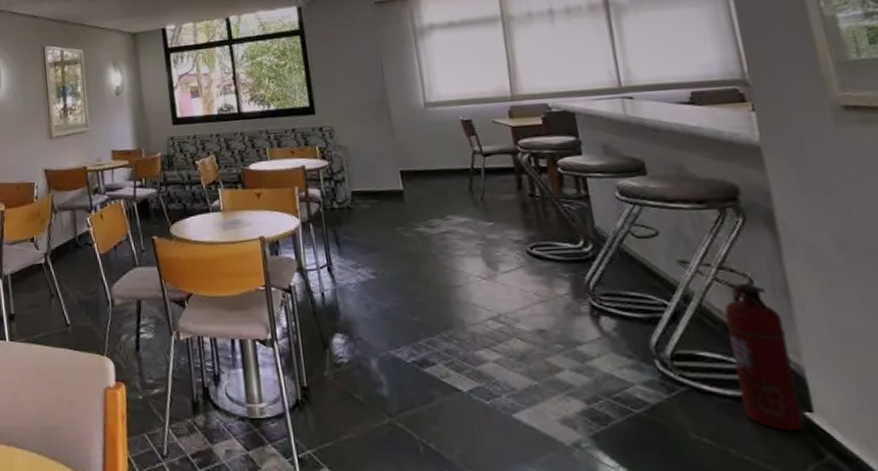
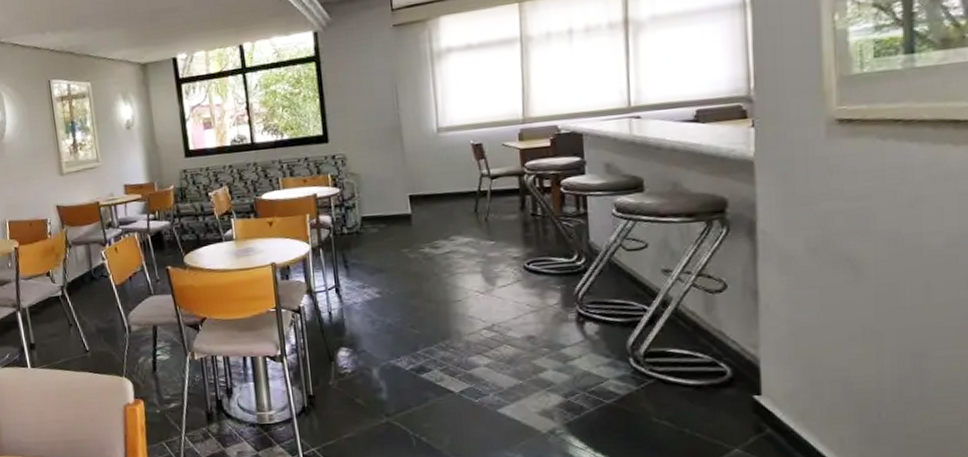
fire extinguisher: present [724,284,804,432] -> none [697,288,751,412]

